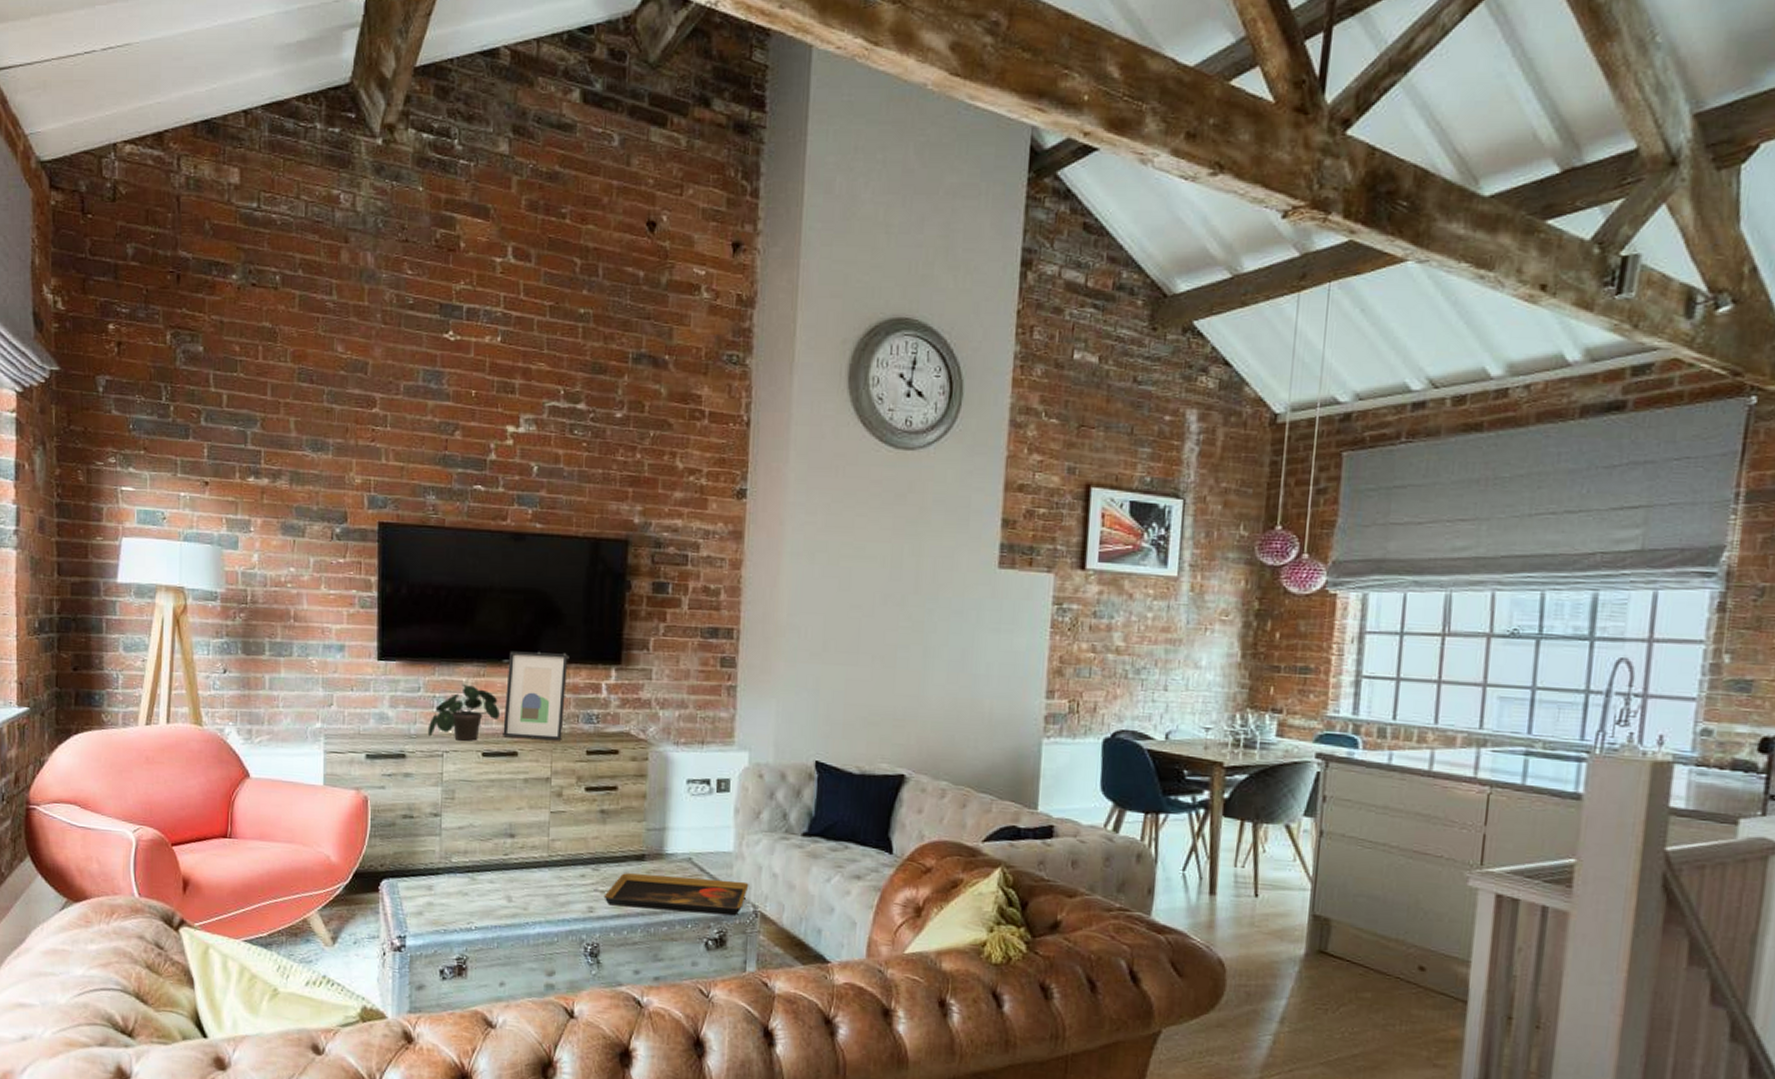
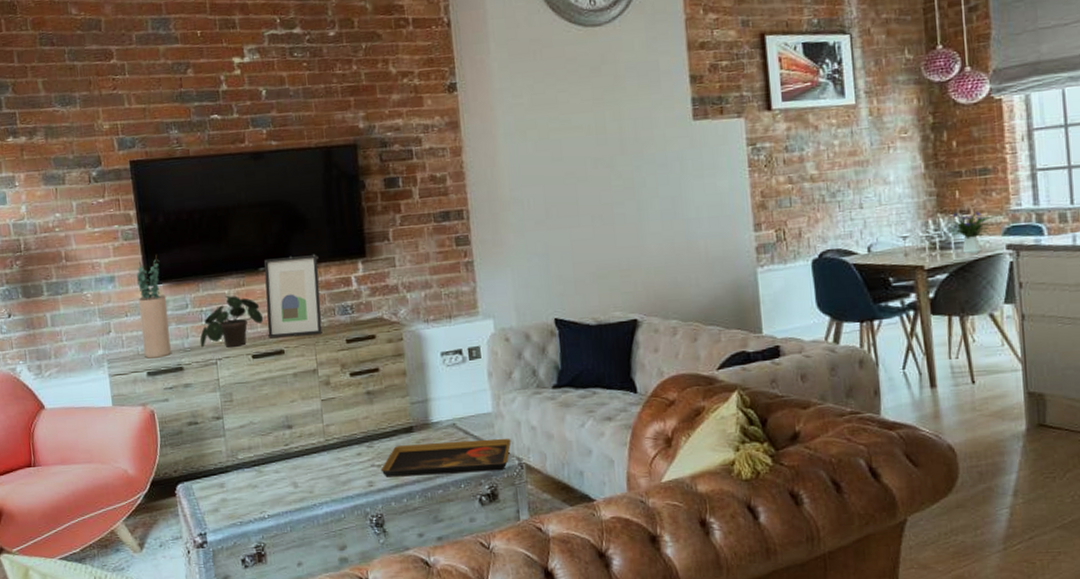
vase: none [366,629,398,741] -> present [137,255,171,359]
flower arrangement: none [1256,707,1306,757] -> present [947,210,993,253]

